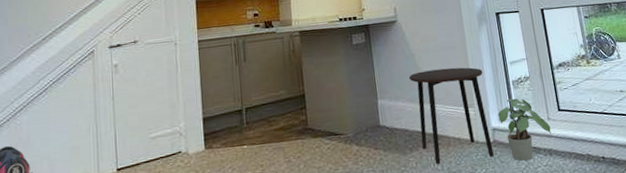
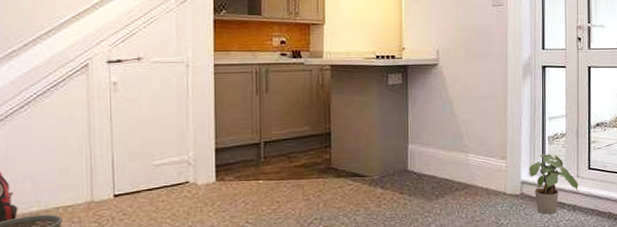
side table: present [408,67,494,164] -> none [443,118,520,212]

